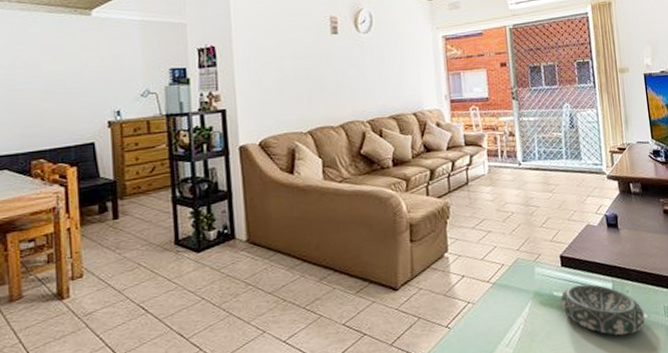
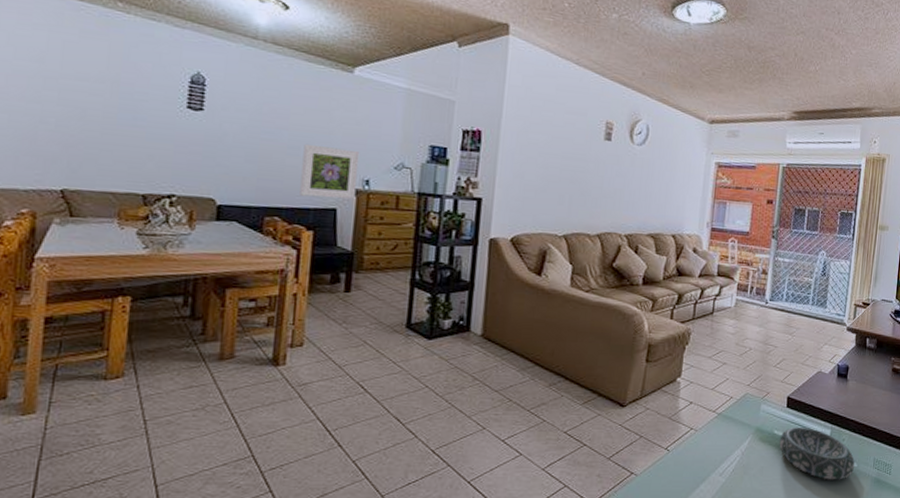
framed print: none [57,85,110,136] -> present [299,143,360,199]

